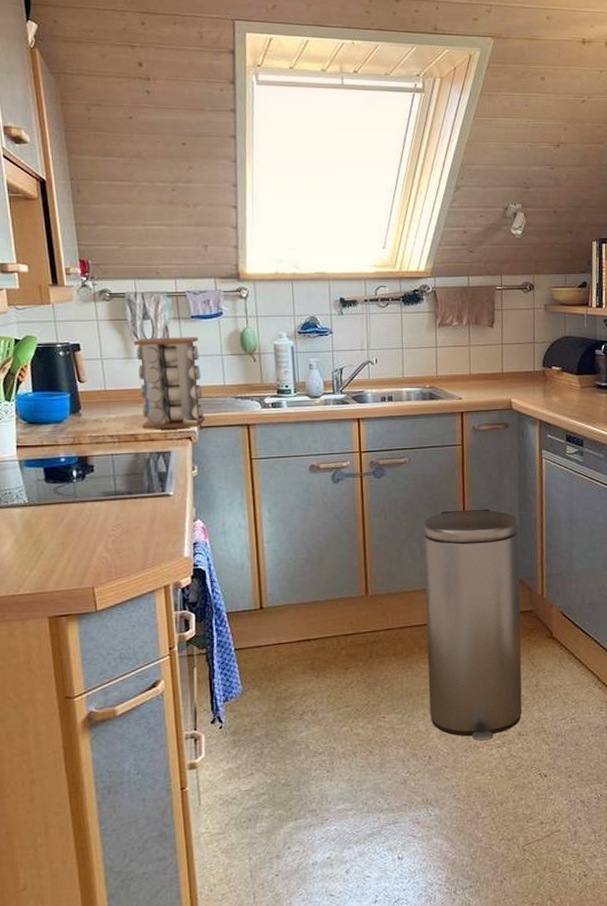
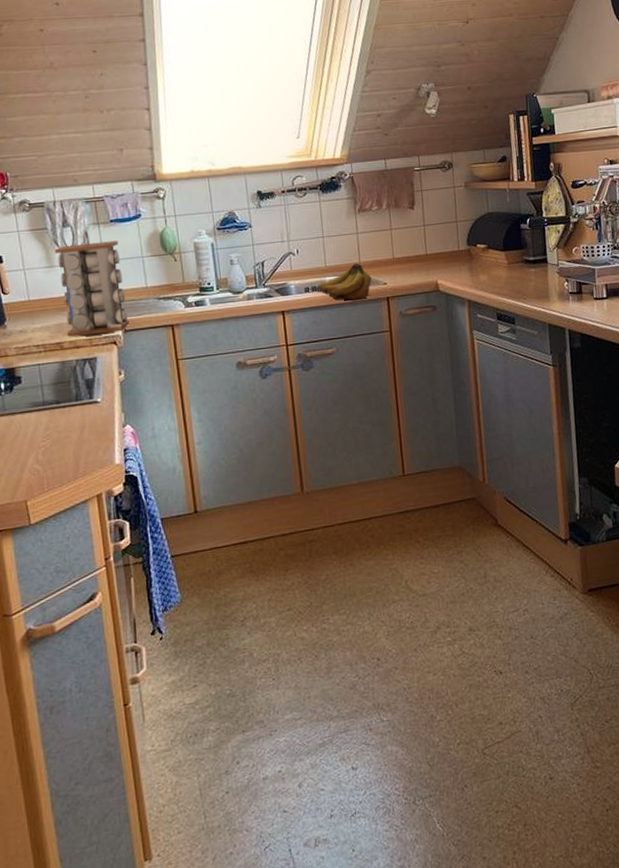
fruit: none [391,376,448,414] -> present [315,263,372,302]
pedal bin: present [423,508,522,741] -> none [355,395,472,639]

